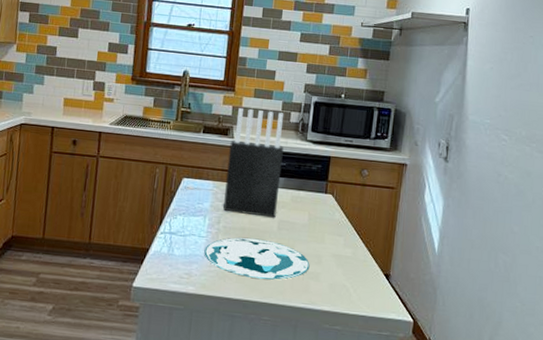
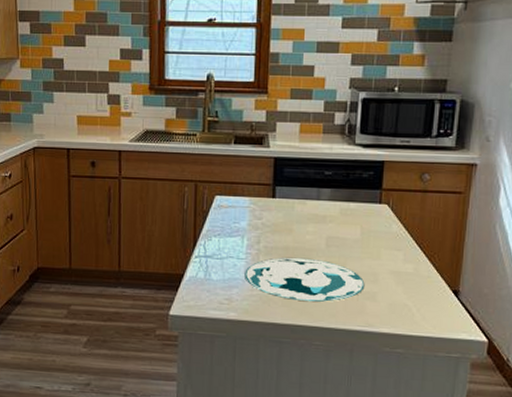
knife block: present [223,108,284,218] -> none [263,113,328,234]

